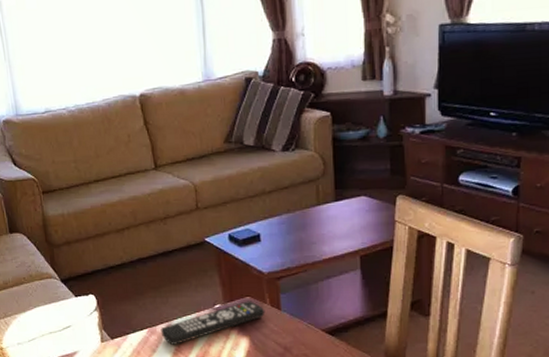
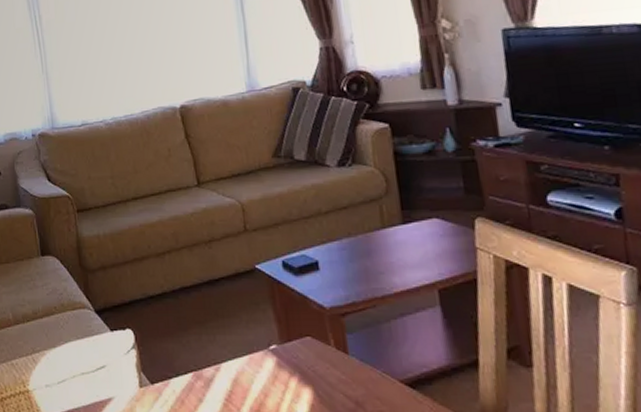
remote control: present [160,301,265,345] -> none [207,341,330,393]

